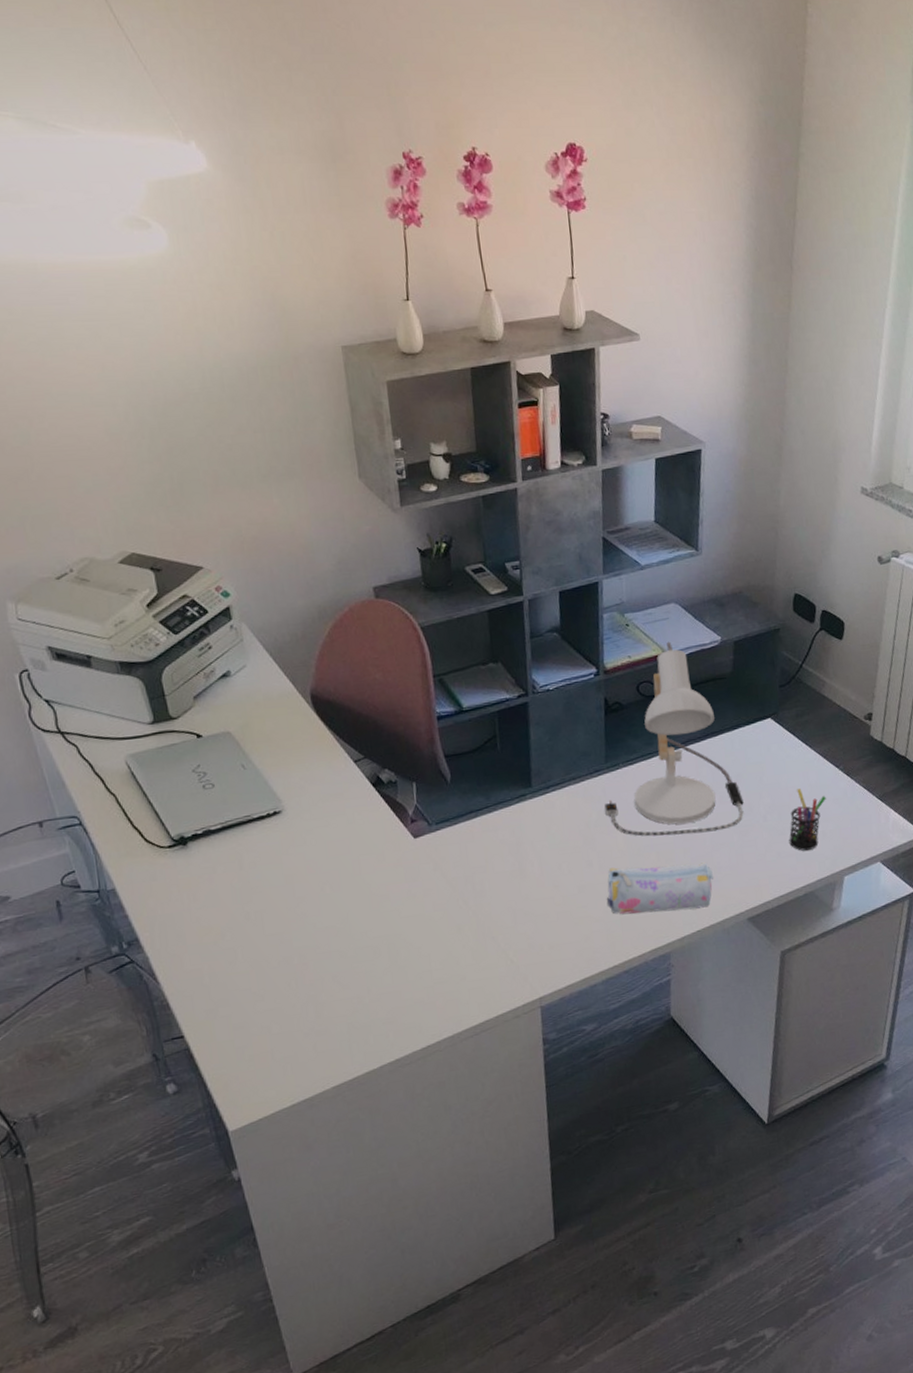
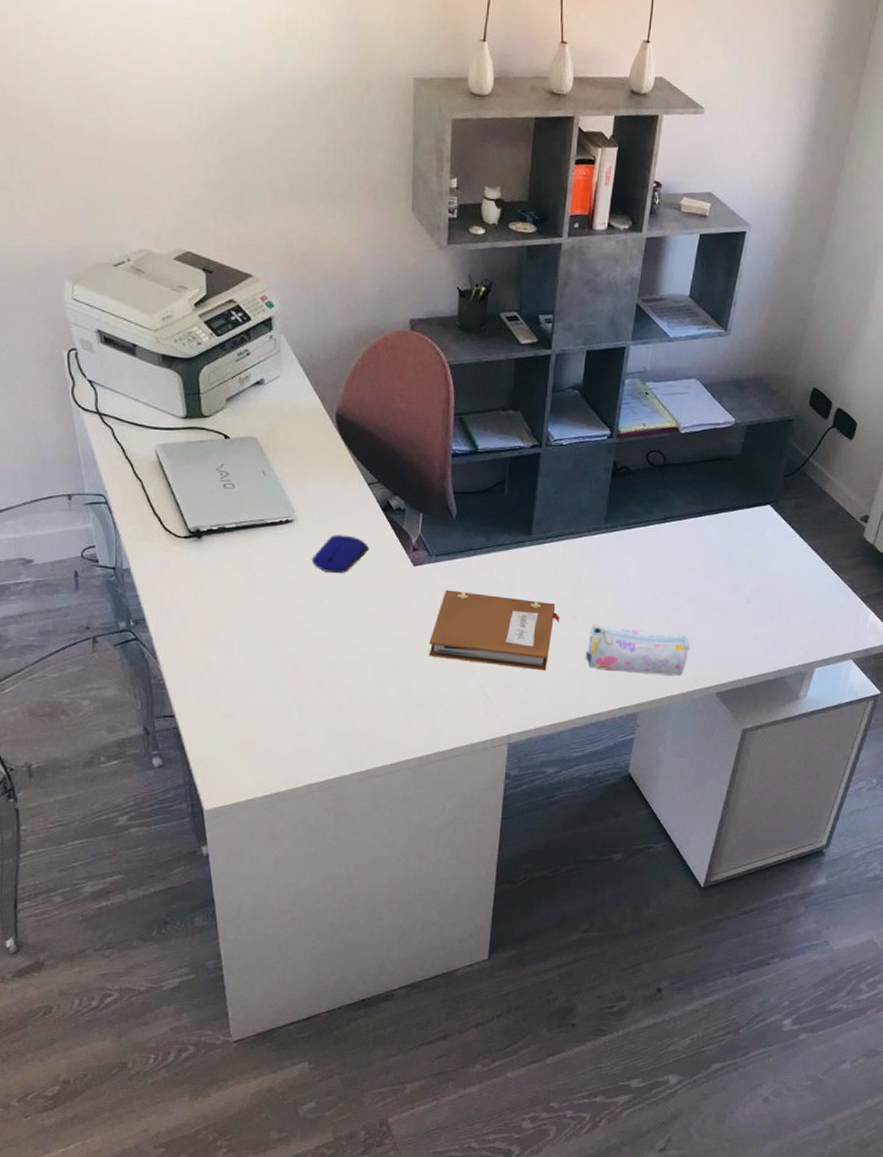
computer mouse: none [306,817,366,860] -> present [311,535,370,573]
notebook: none [442,853,575,930] -> present [429,590,560,671]
desk lamp: present [604,641,744,837] -> none [597,415,731,605]
pen holder: present [789,788,826,851] -> none [768,577,810,638]

